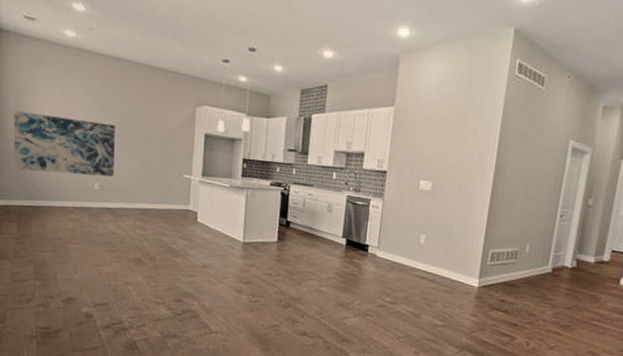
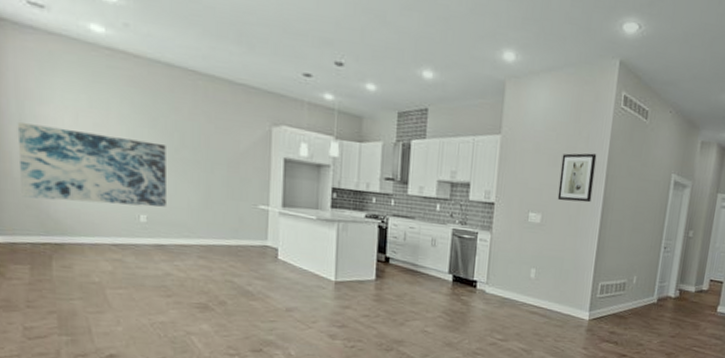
wall art: none [448,121,490,171] -> present [557,153,597,203]

